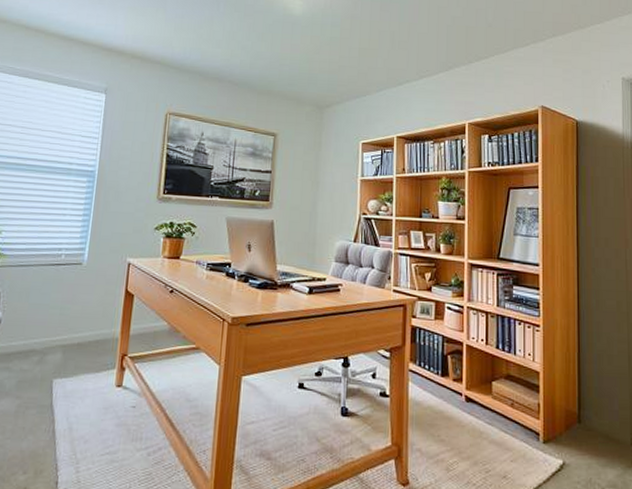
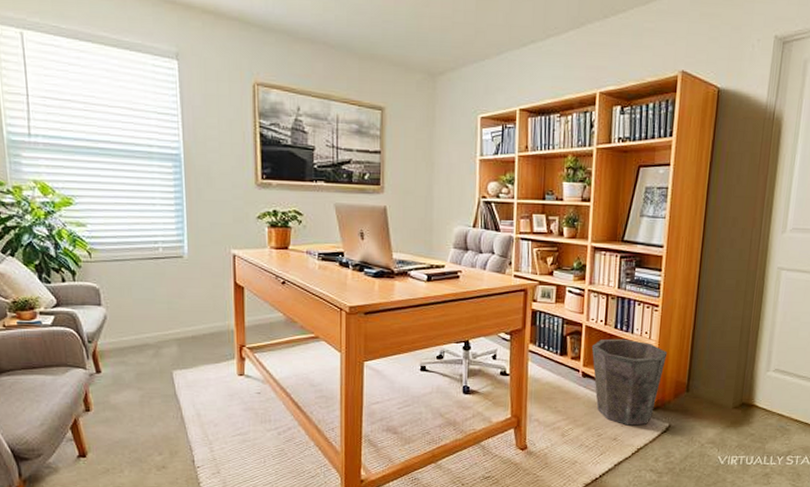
waste bin: none [473,359,554,461] -> present [591,338,668,426]

